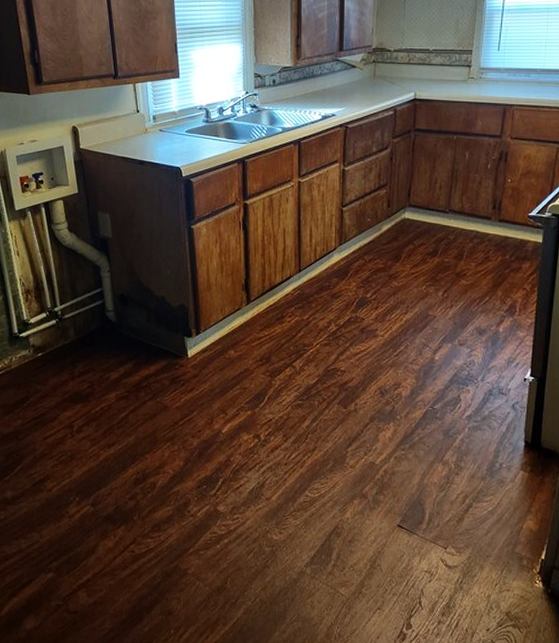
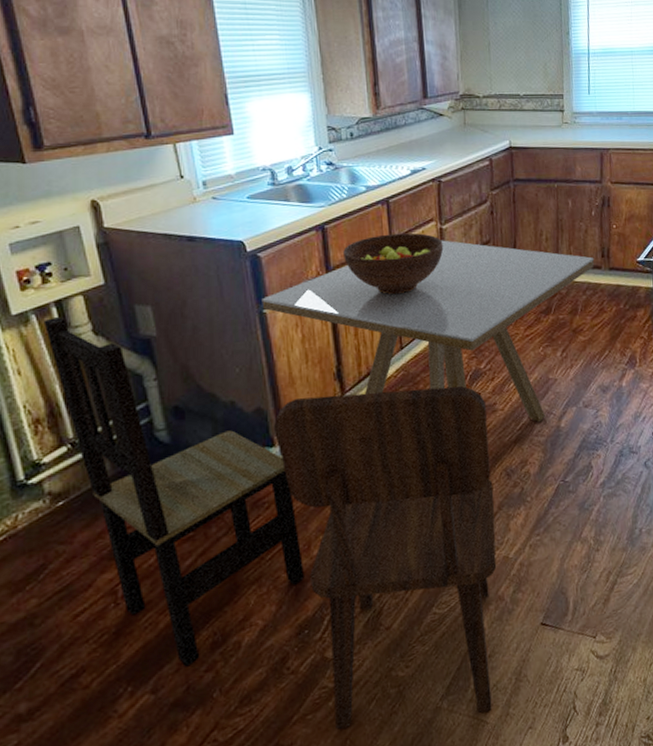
dining chair: none [35,214,207,493] -> present [43,316,306,667]
dining table: none [191,180,485,351] -> present [261,240,595,422]
dining chair: none [192,302,368,587] -> present [273,386,497,730]
fruit bowl: none [258,171,344,223] -> present [343,233,444,294]

